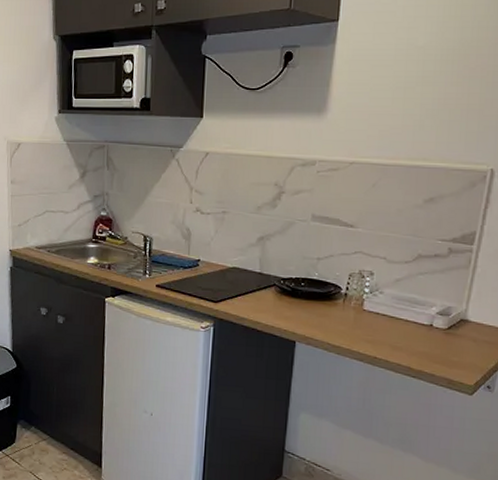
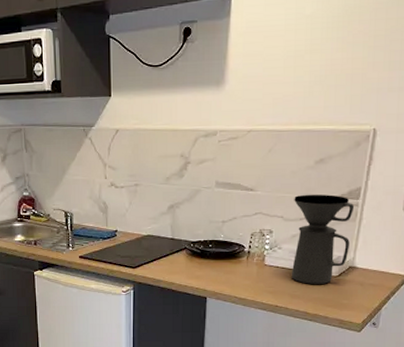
coffee maker: none [393,235,467,337] -> present [291,194,354,284]

